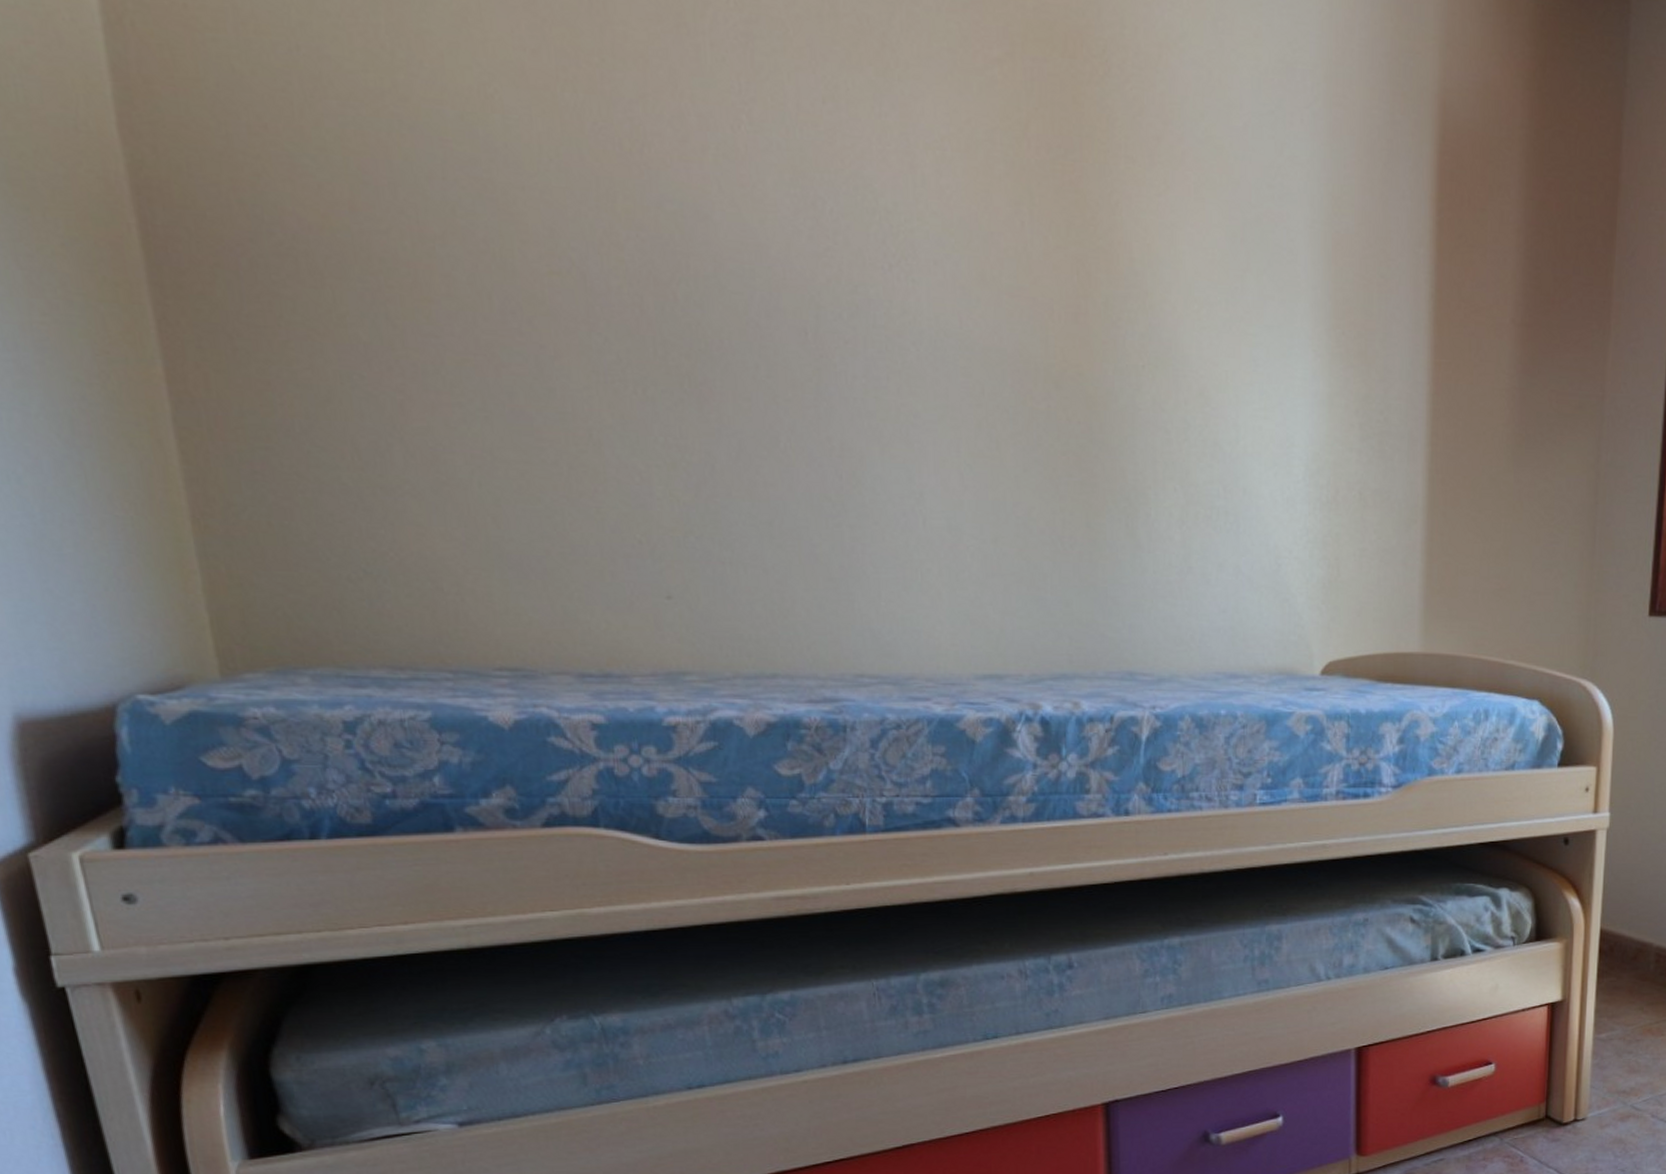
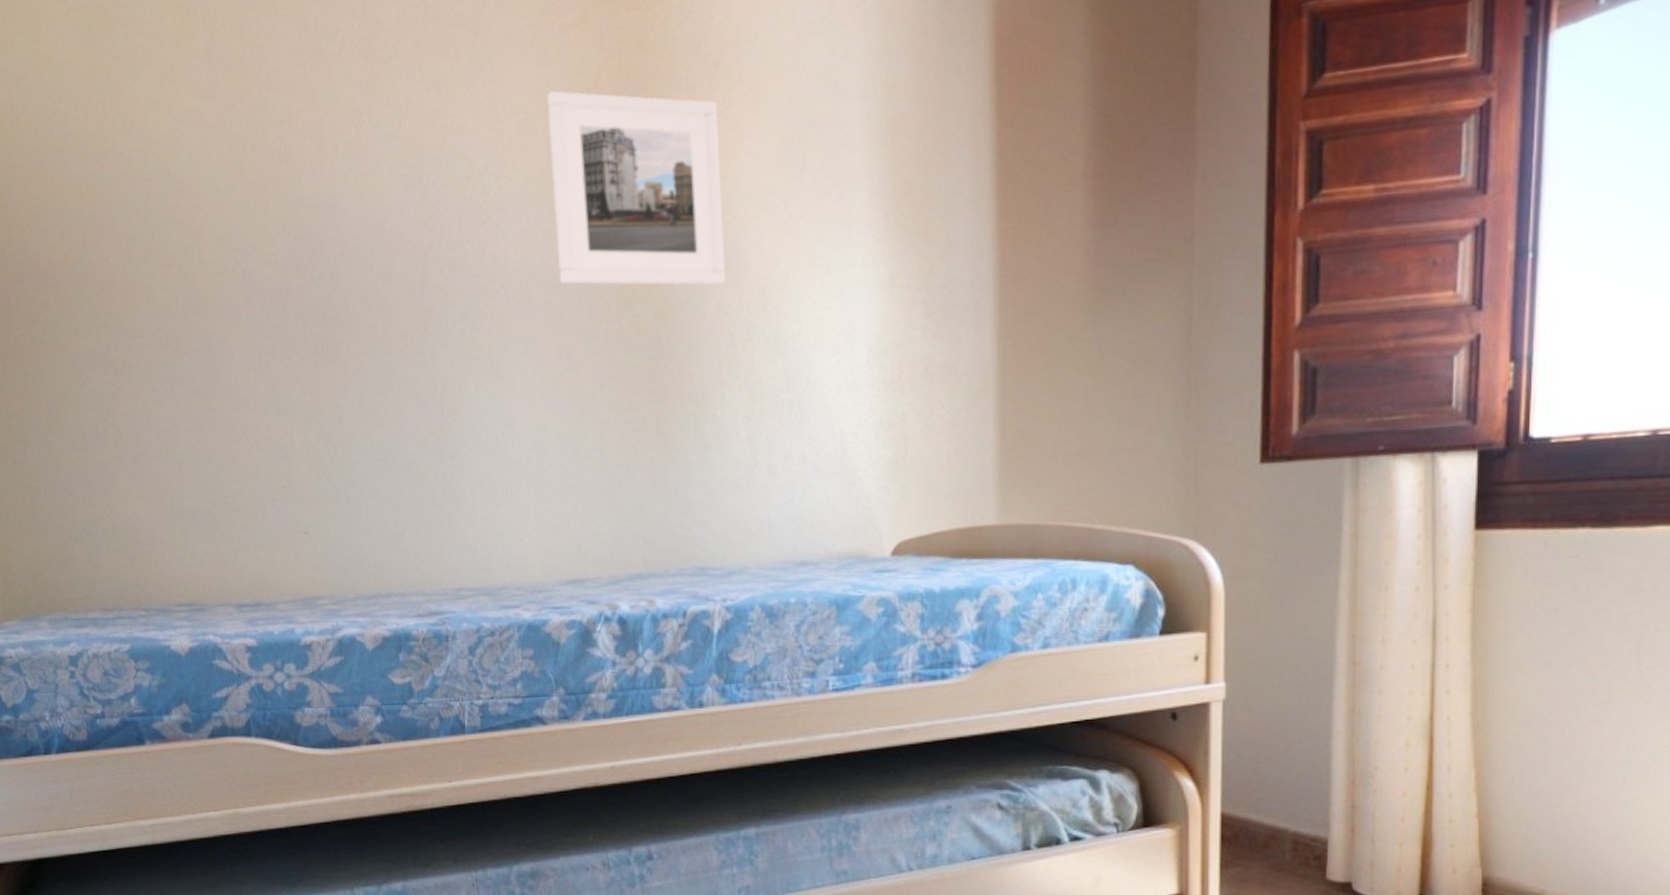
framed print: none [967,131,1164,378] -> present [546,91,726,286]

